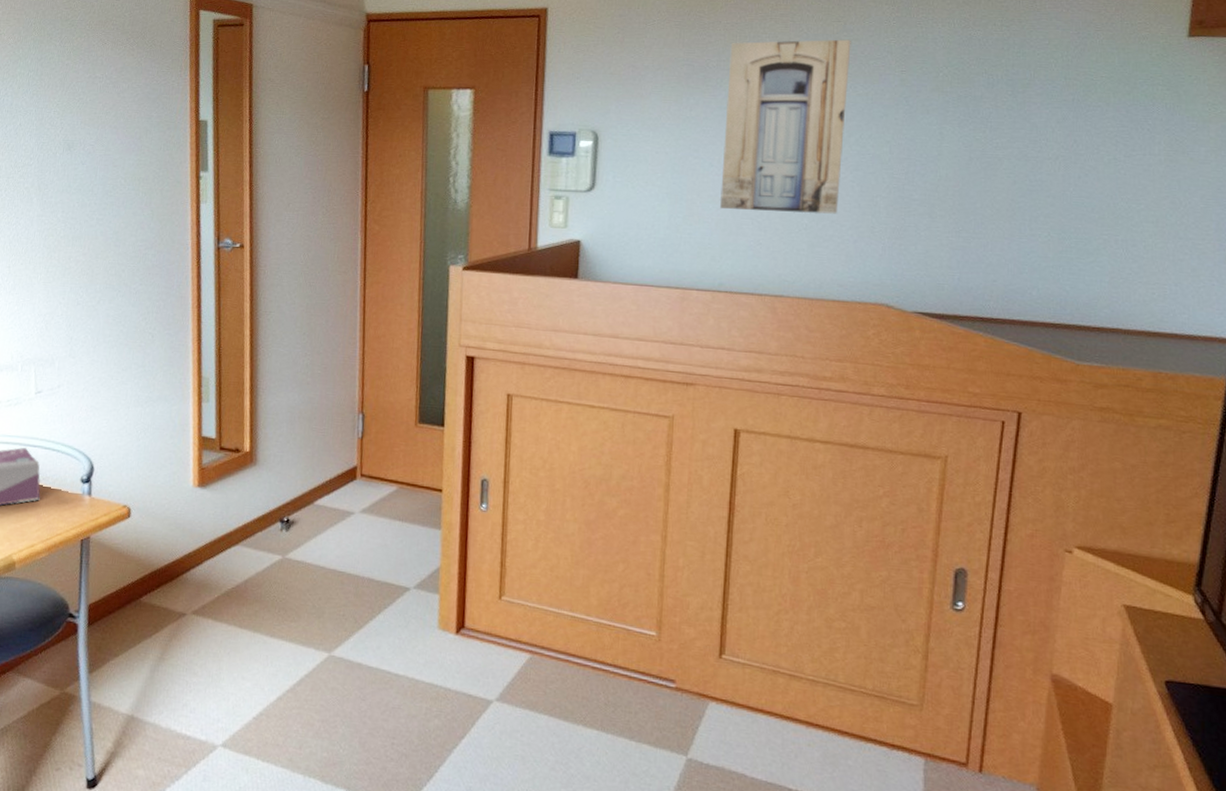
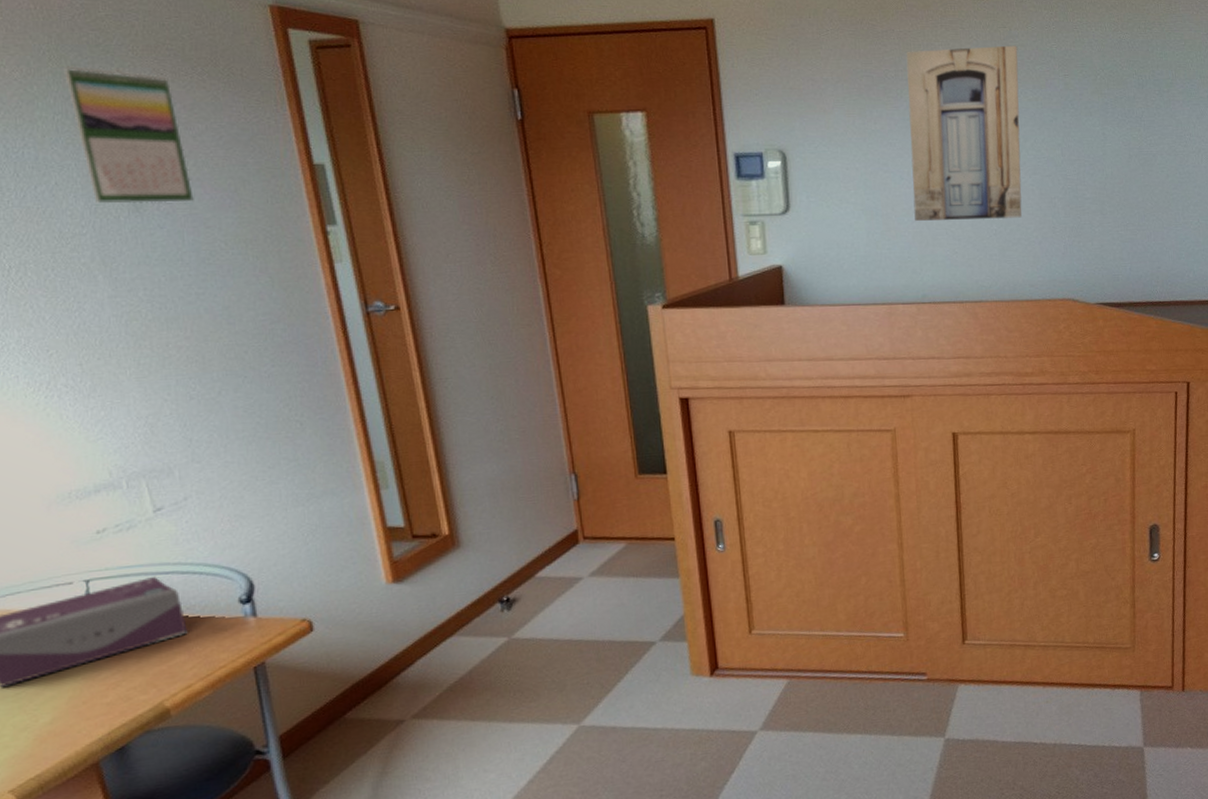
calendar: none [41,35,110,144] -> present [64,66,194,204]

